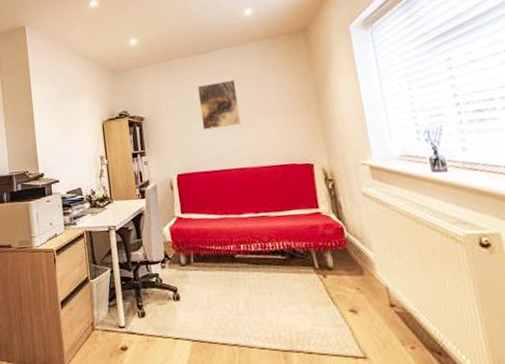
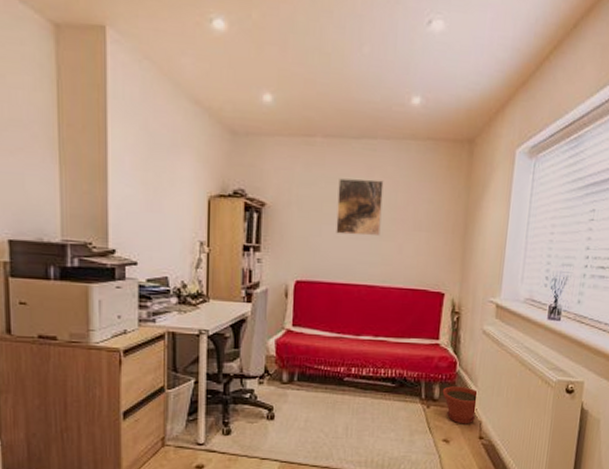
plant pot: none [335,252,380,292] -> present [442,386,479,424]

